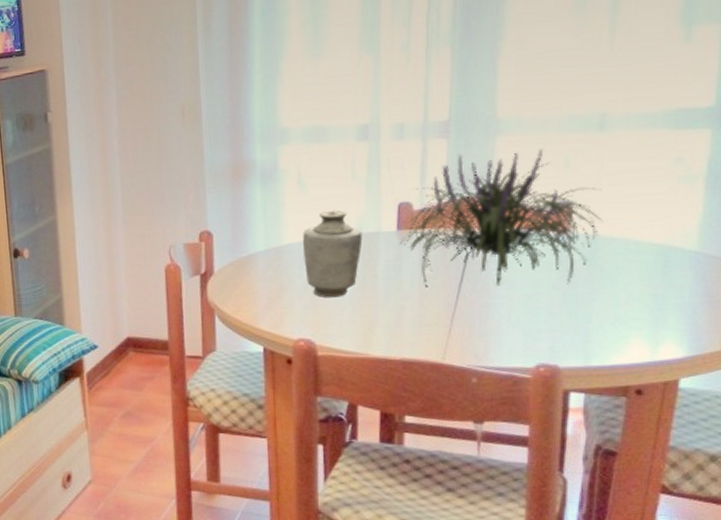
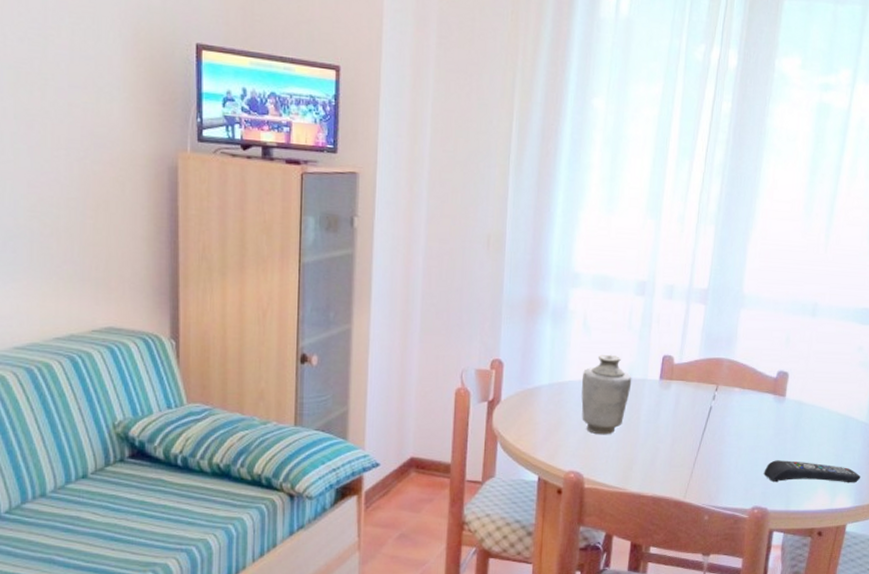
plant: present [399,149,602,287] -> none [660,320,808,441]
remote control: none [548,307,695,335] -> present [764,460,860,483]

